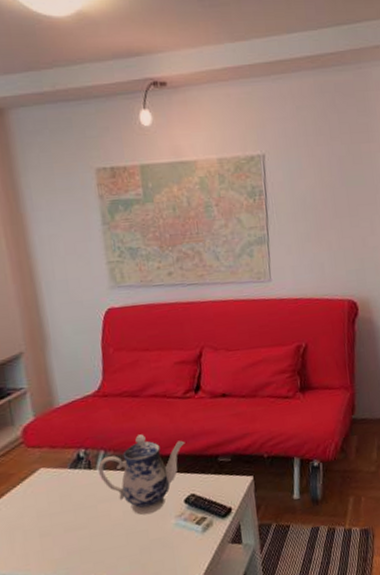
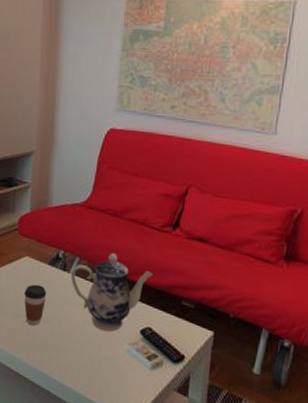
coffee cup: none [47,493,76,539] -> present [24,284,47,326]

